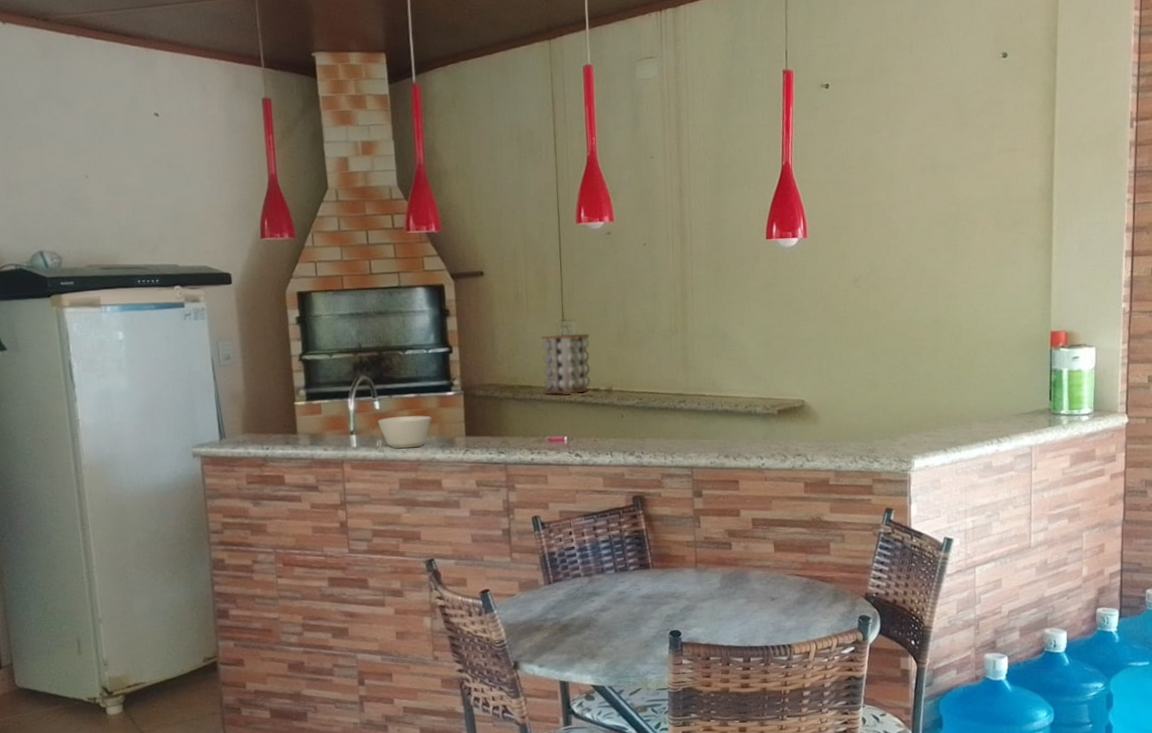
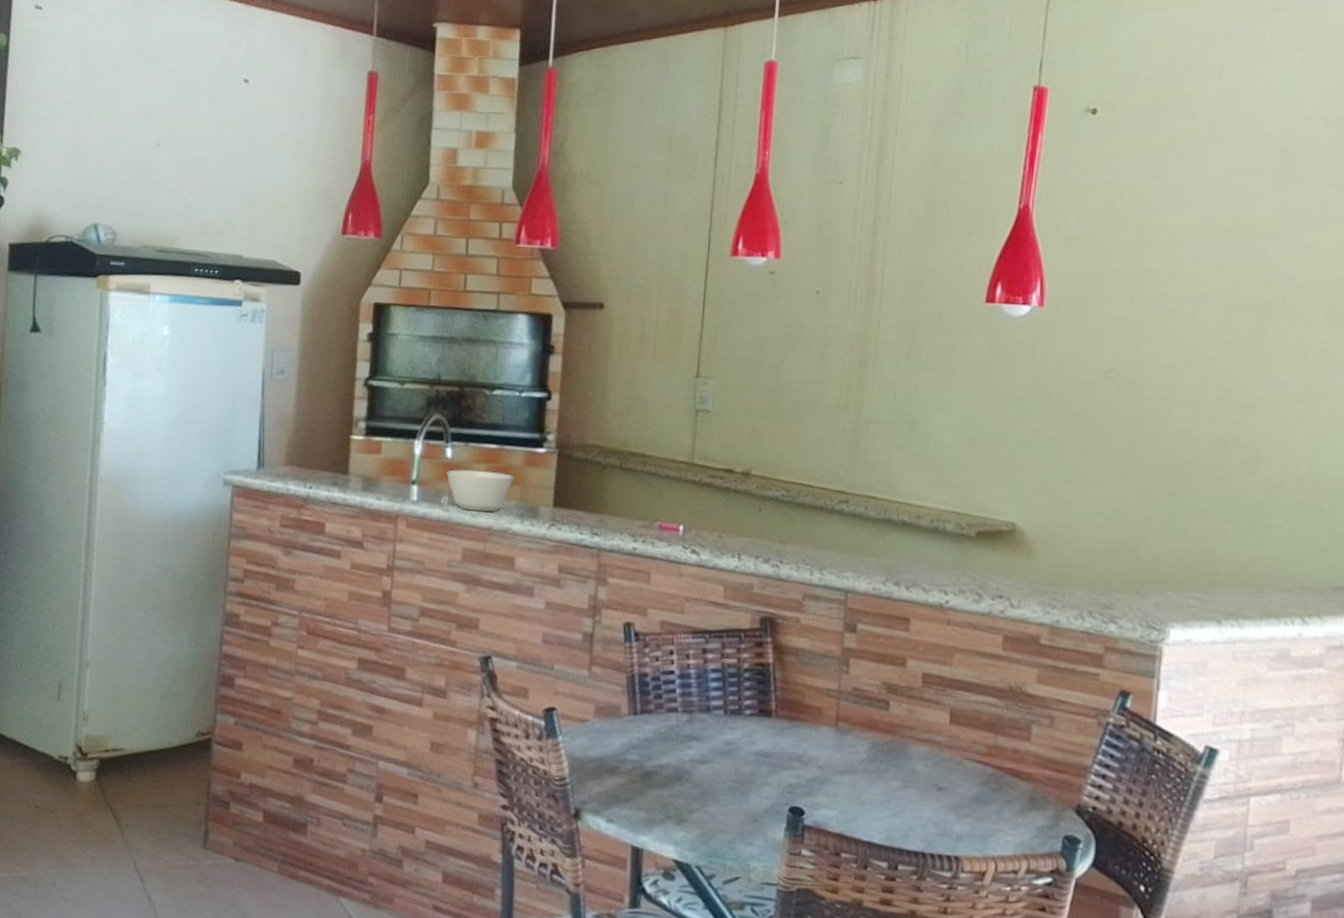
spice rack: present [541,324,591,395] -> none [661,382,729,473]

